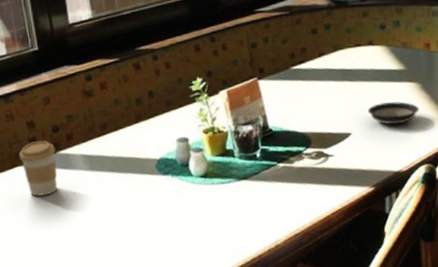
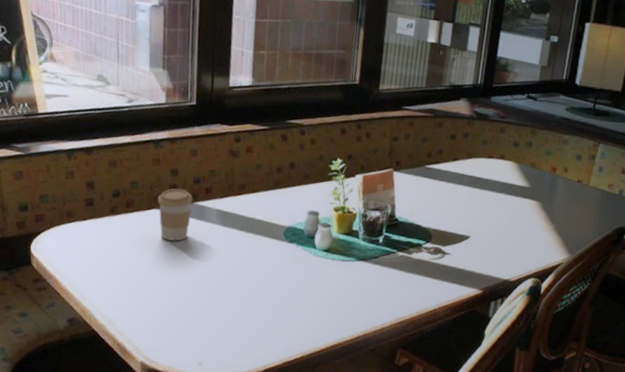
saucer: present [367,101,420,125] -> none [488,214,537,237]

